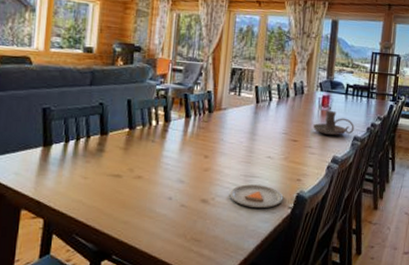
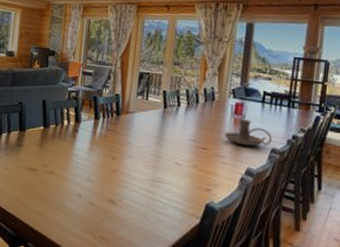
dinner plate: present [229,184,298,209] -> none [136,188,207,219]

